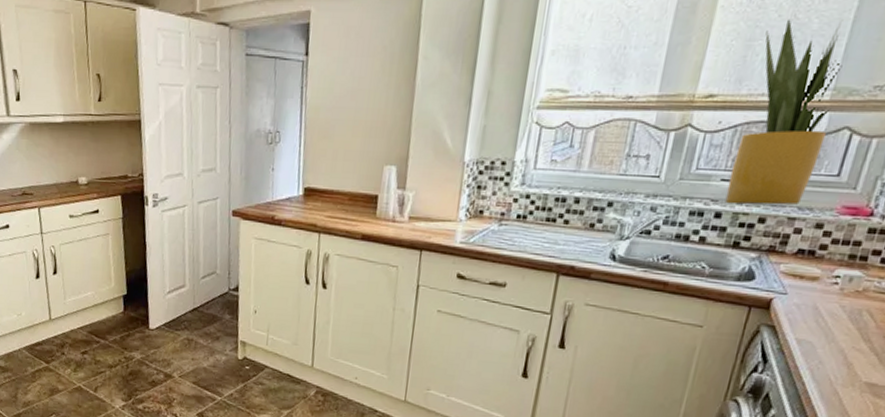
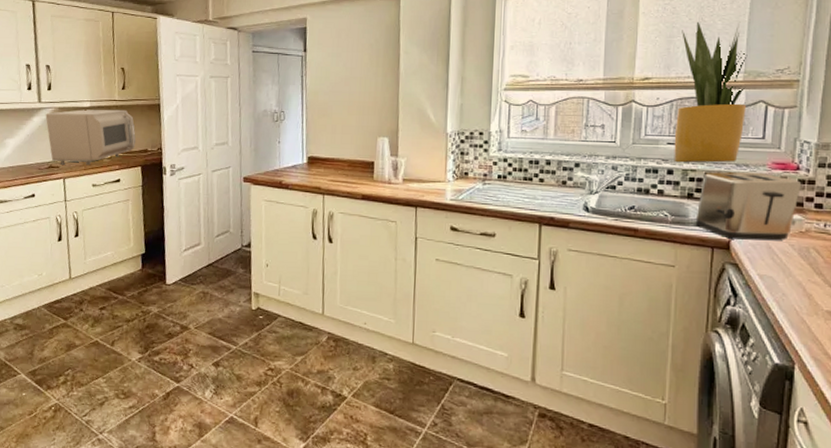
microwave: none [15,125,116,193] -> present [45,109,137,166]
toaster: none [736,216,872,300] -> present [695,172,802,240]

